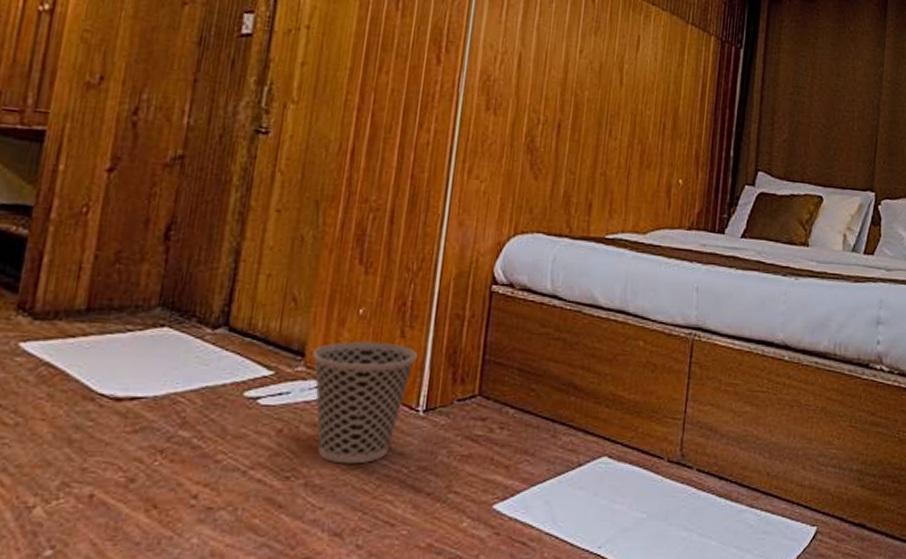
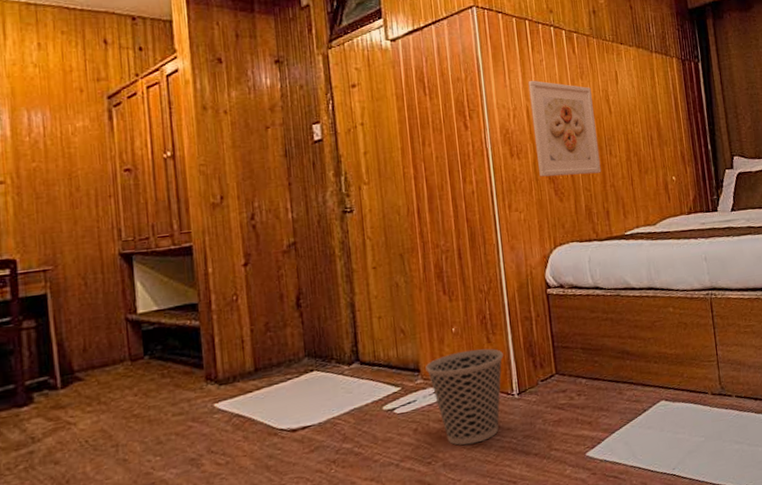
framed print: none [516,22,604,155] -> present [528,80,602,177]

